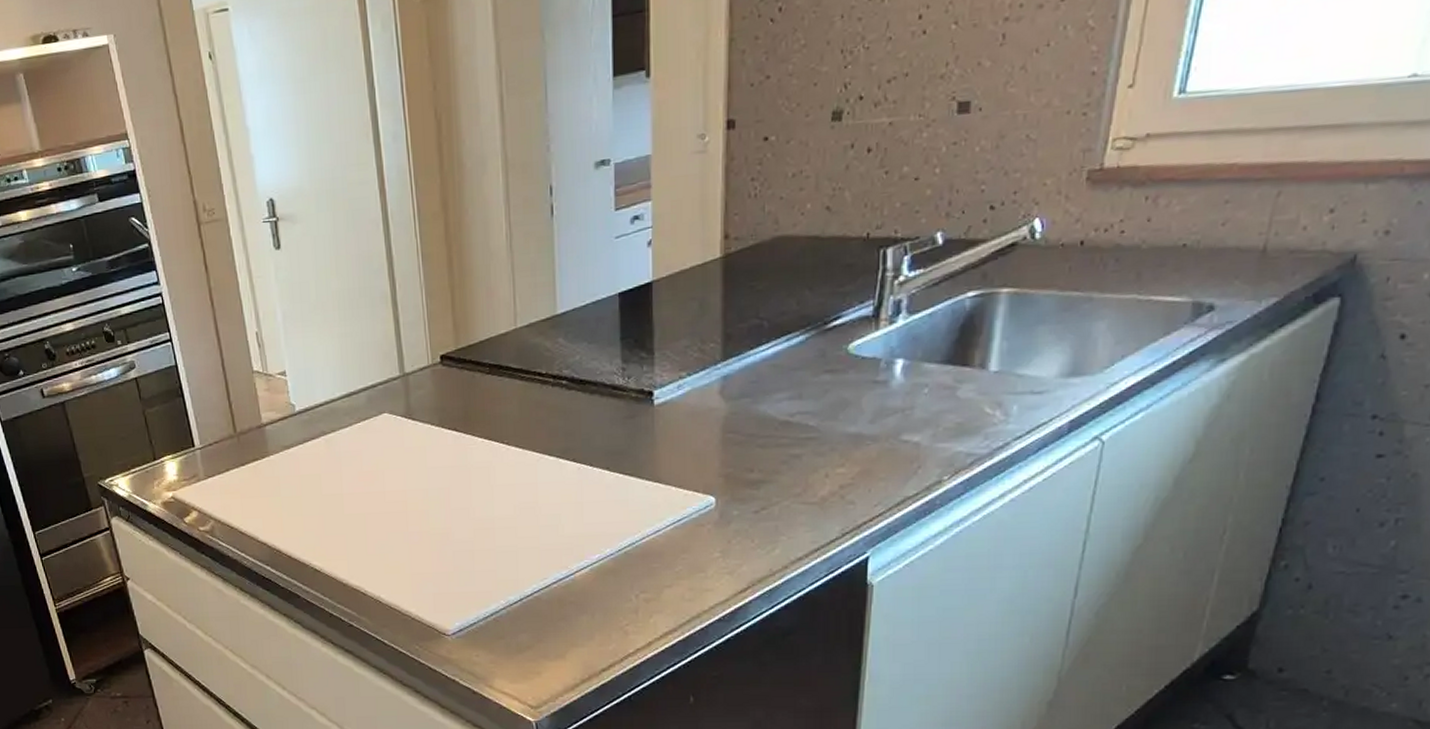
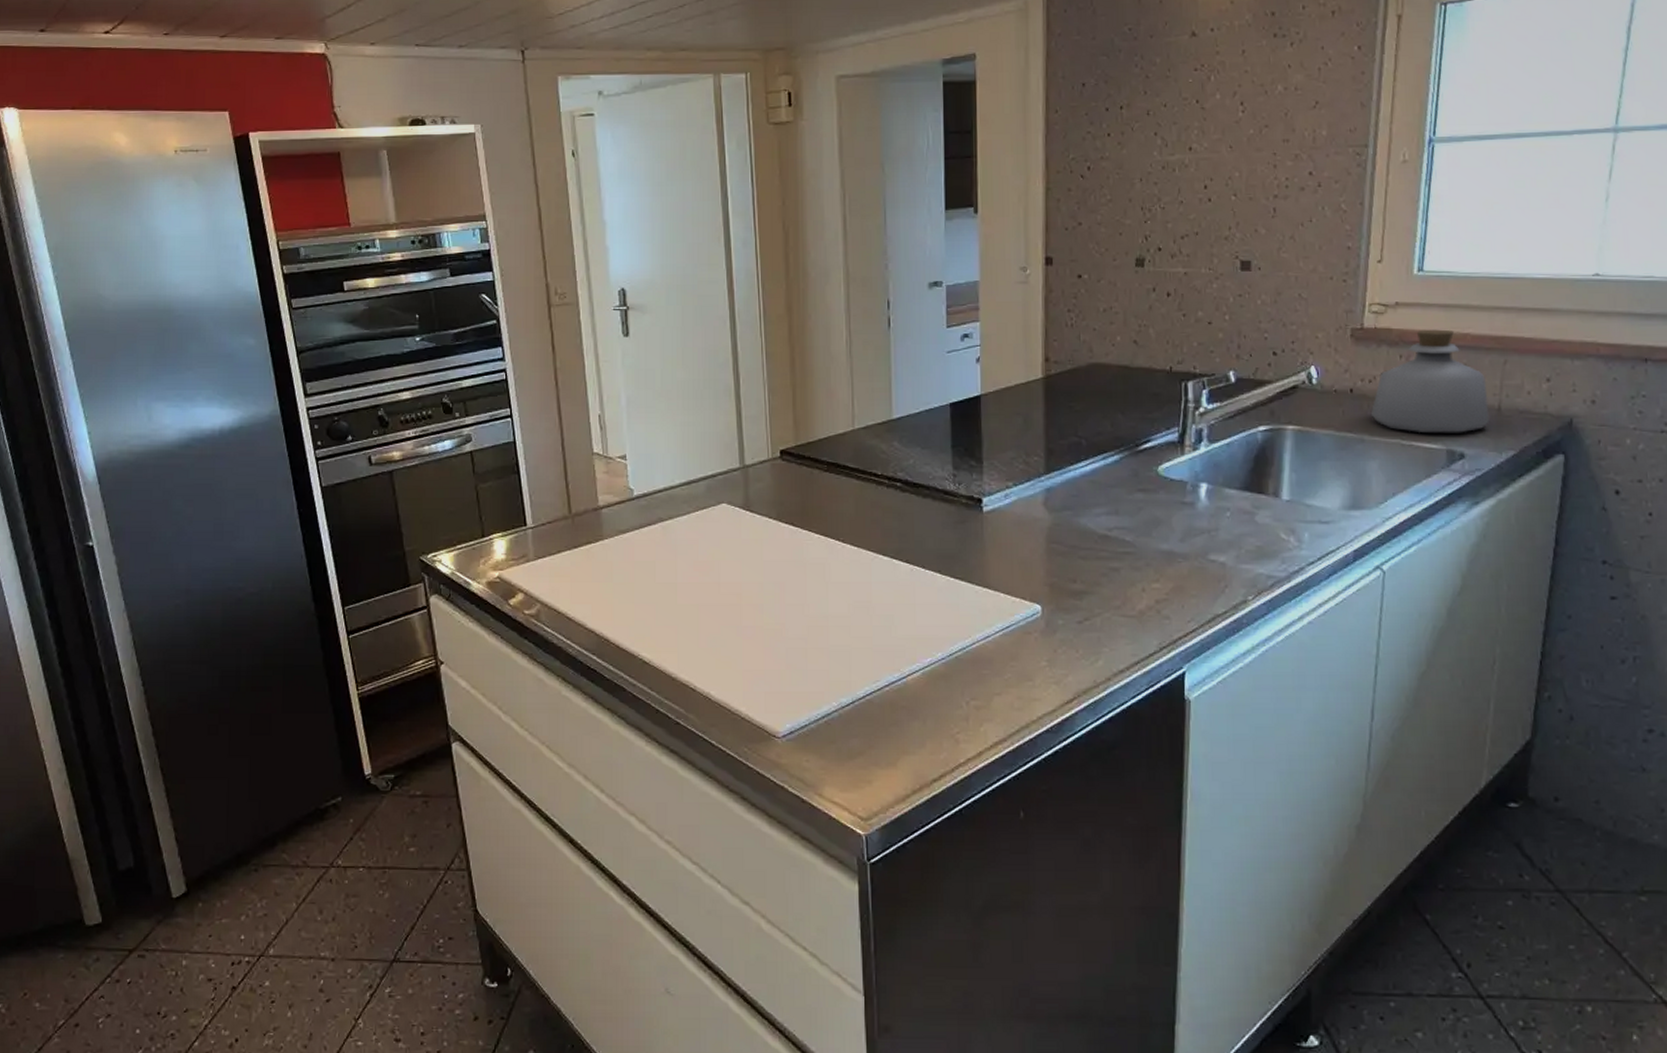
bottle: none [1103,161,1251,285] -> present [1370,329,1489,434]

